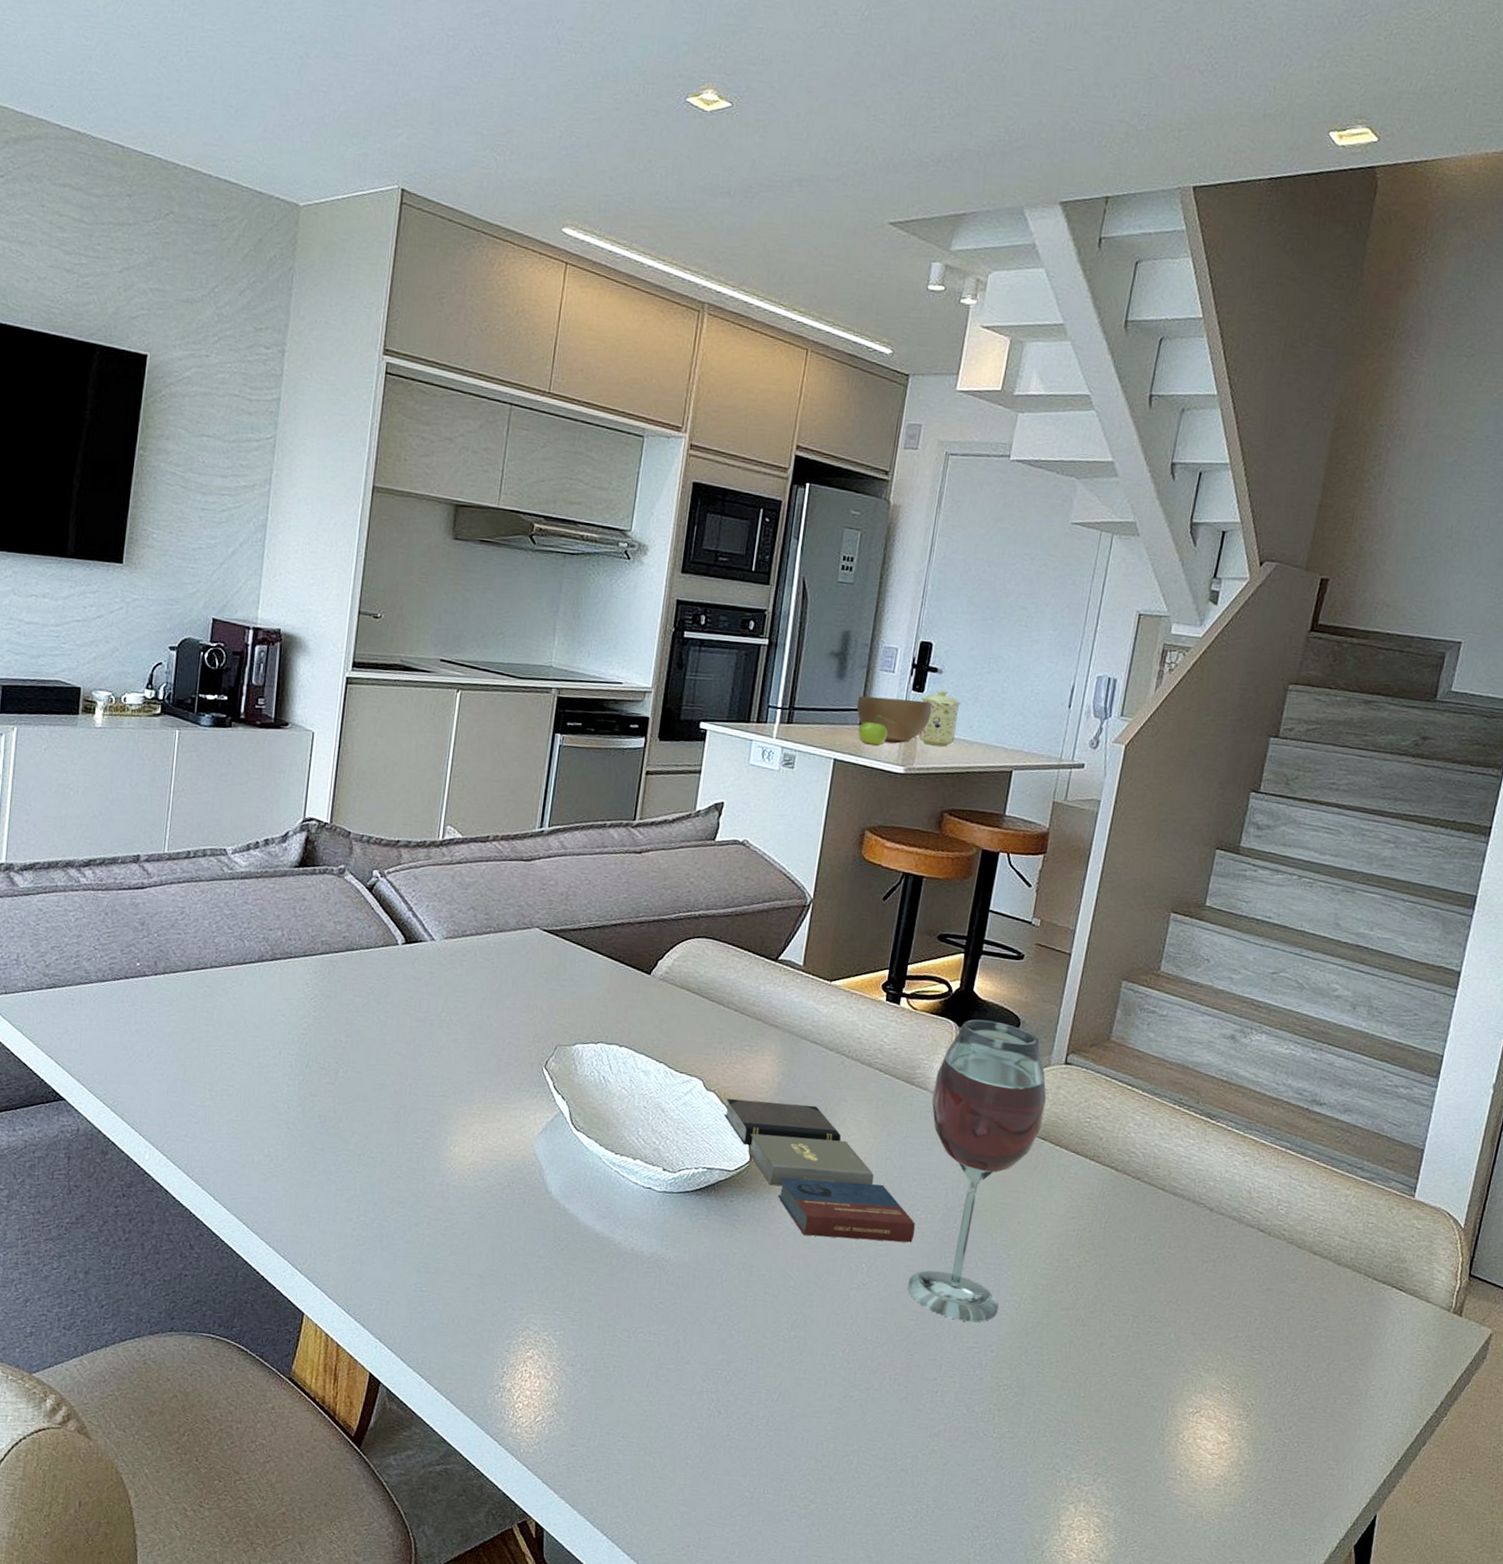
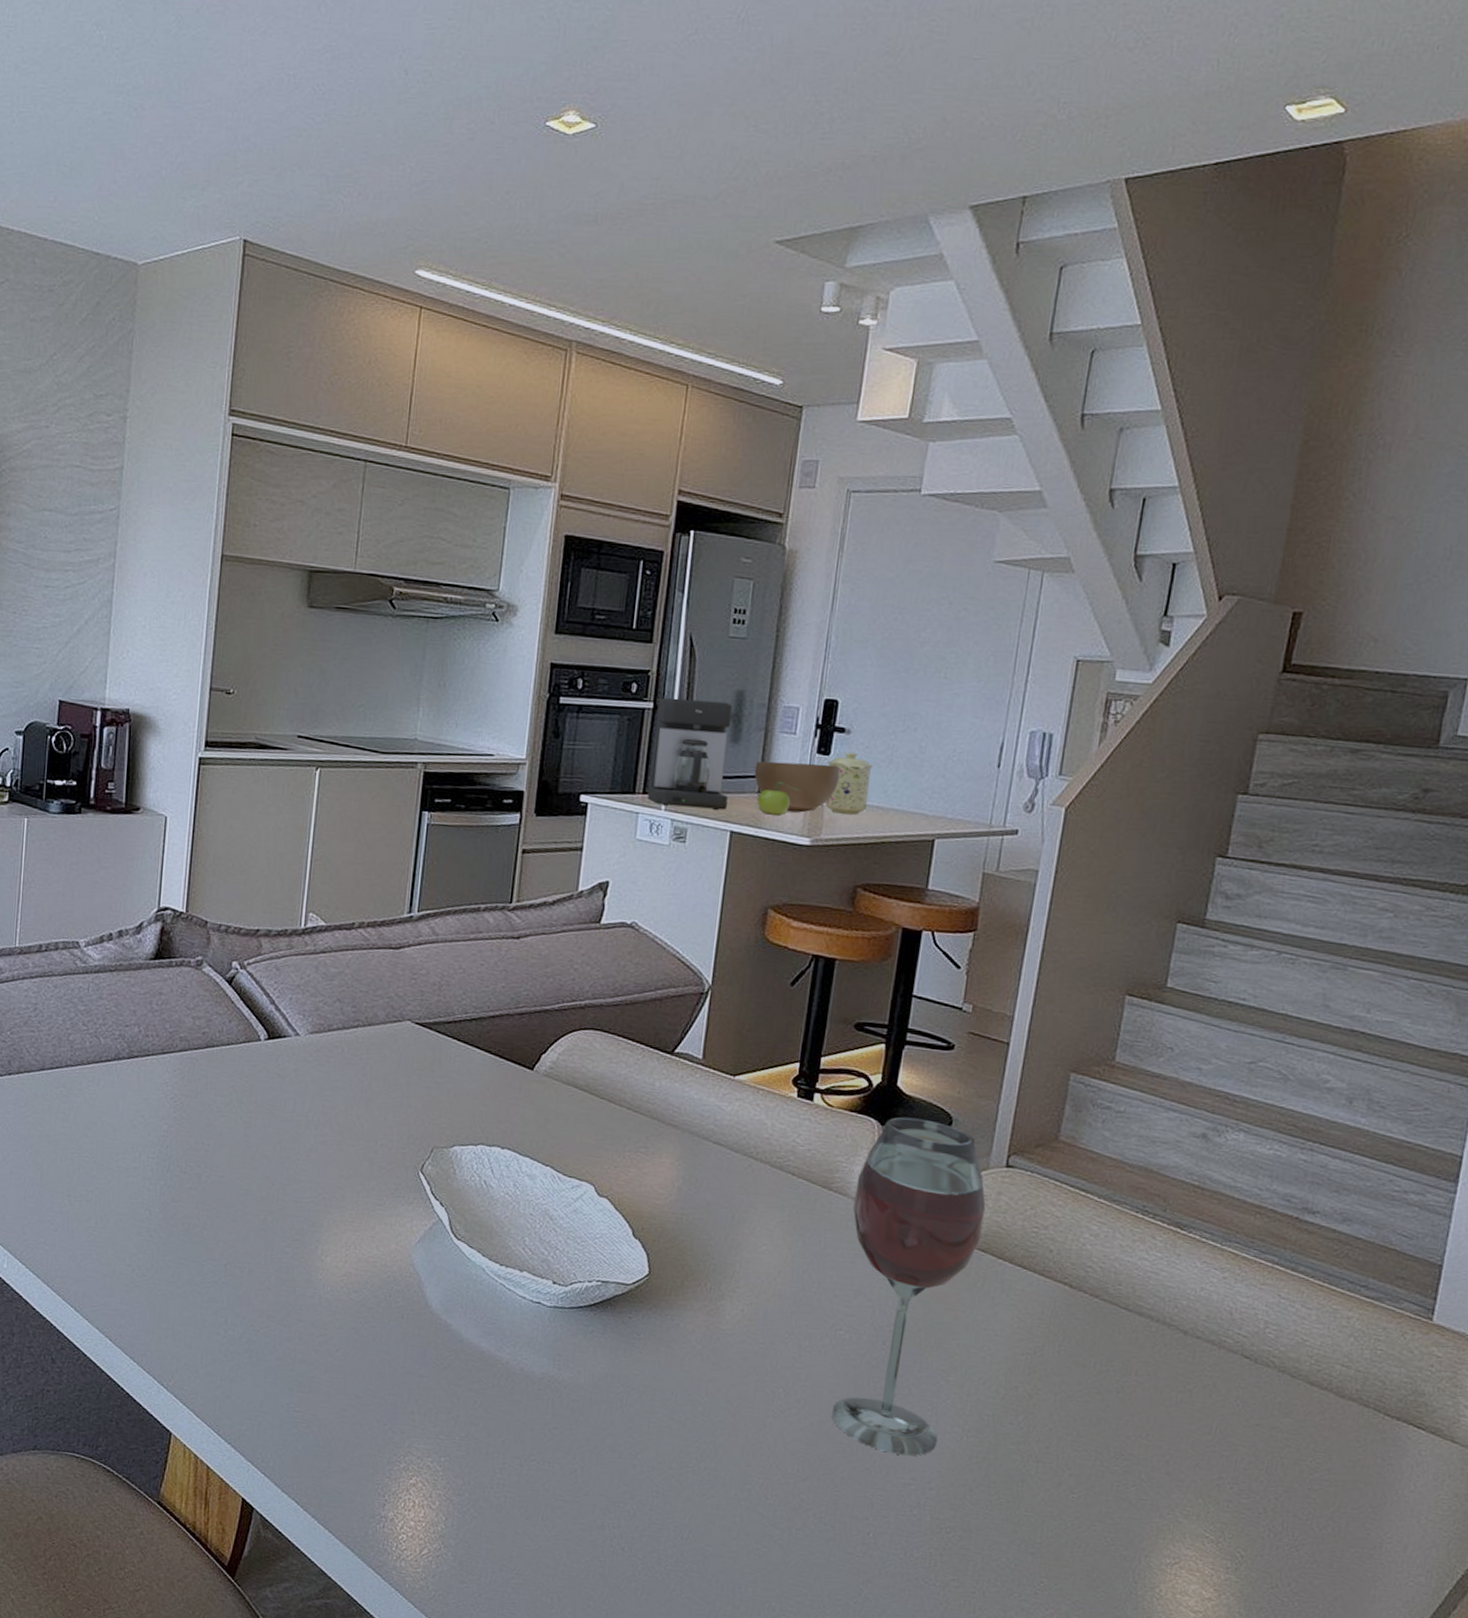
book set: present [724,1098,915,1243] -> none [619,1205,838,1366]
coffee maker: none [761,635,840,740] -> present [647,697,733,811]

